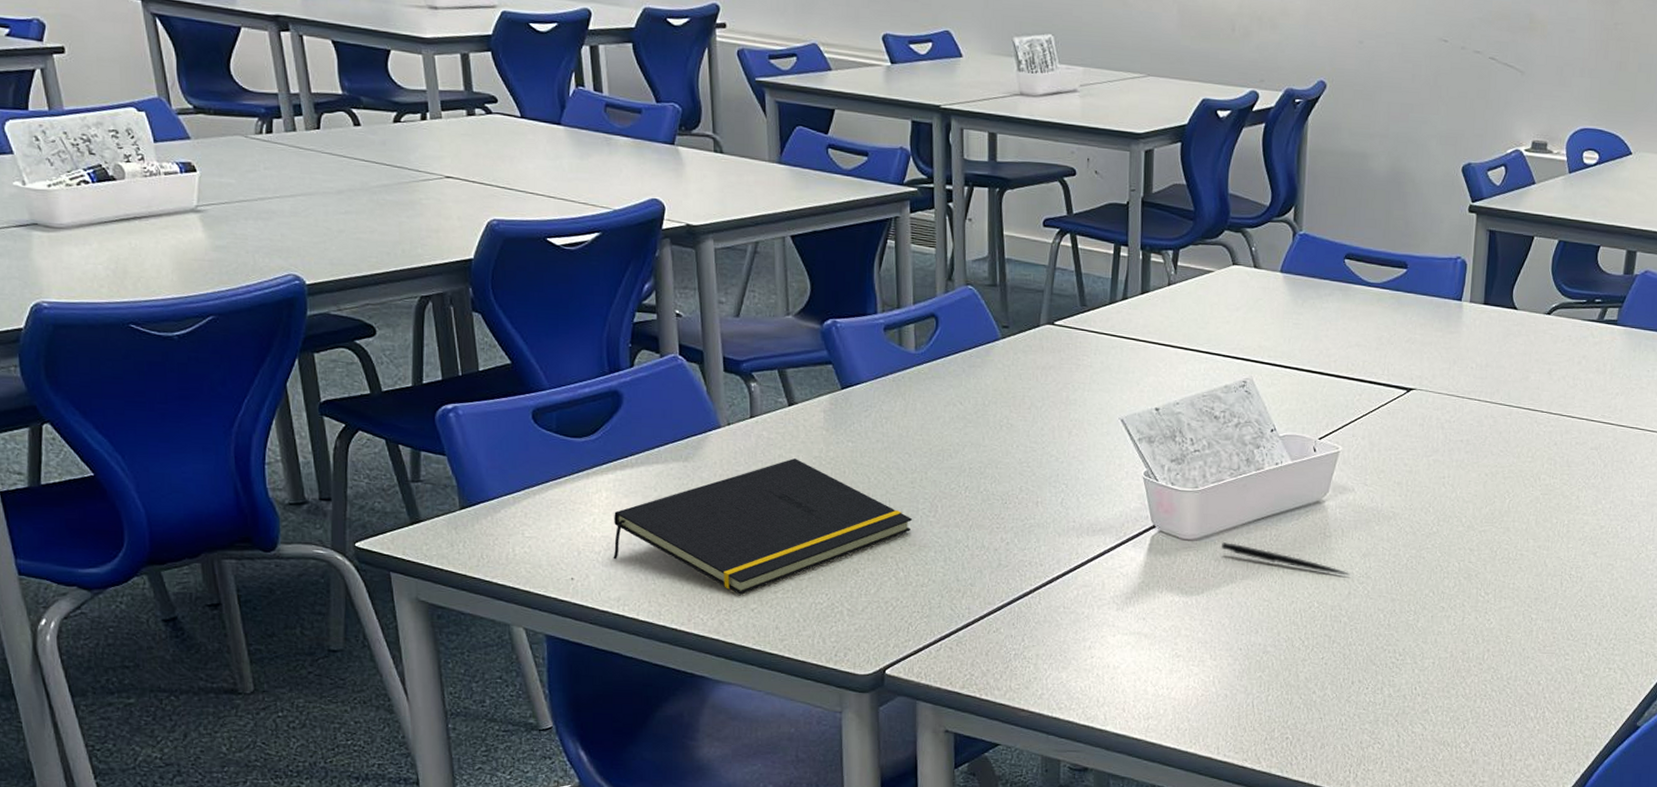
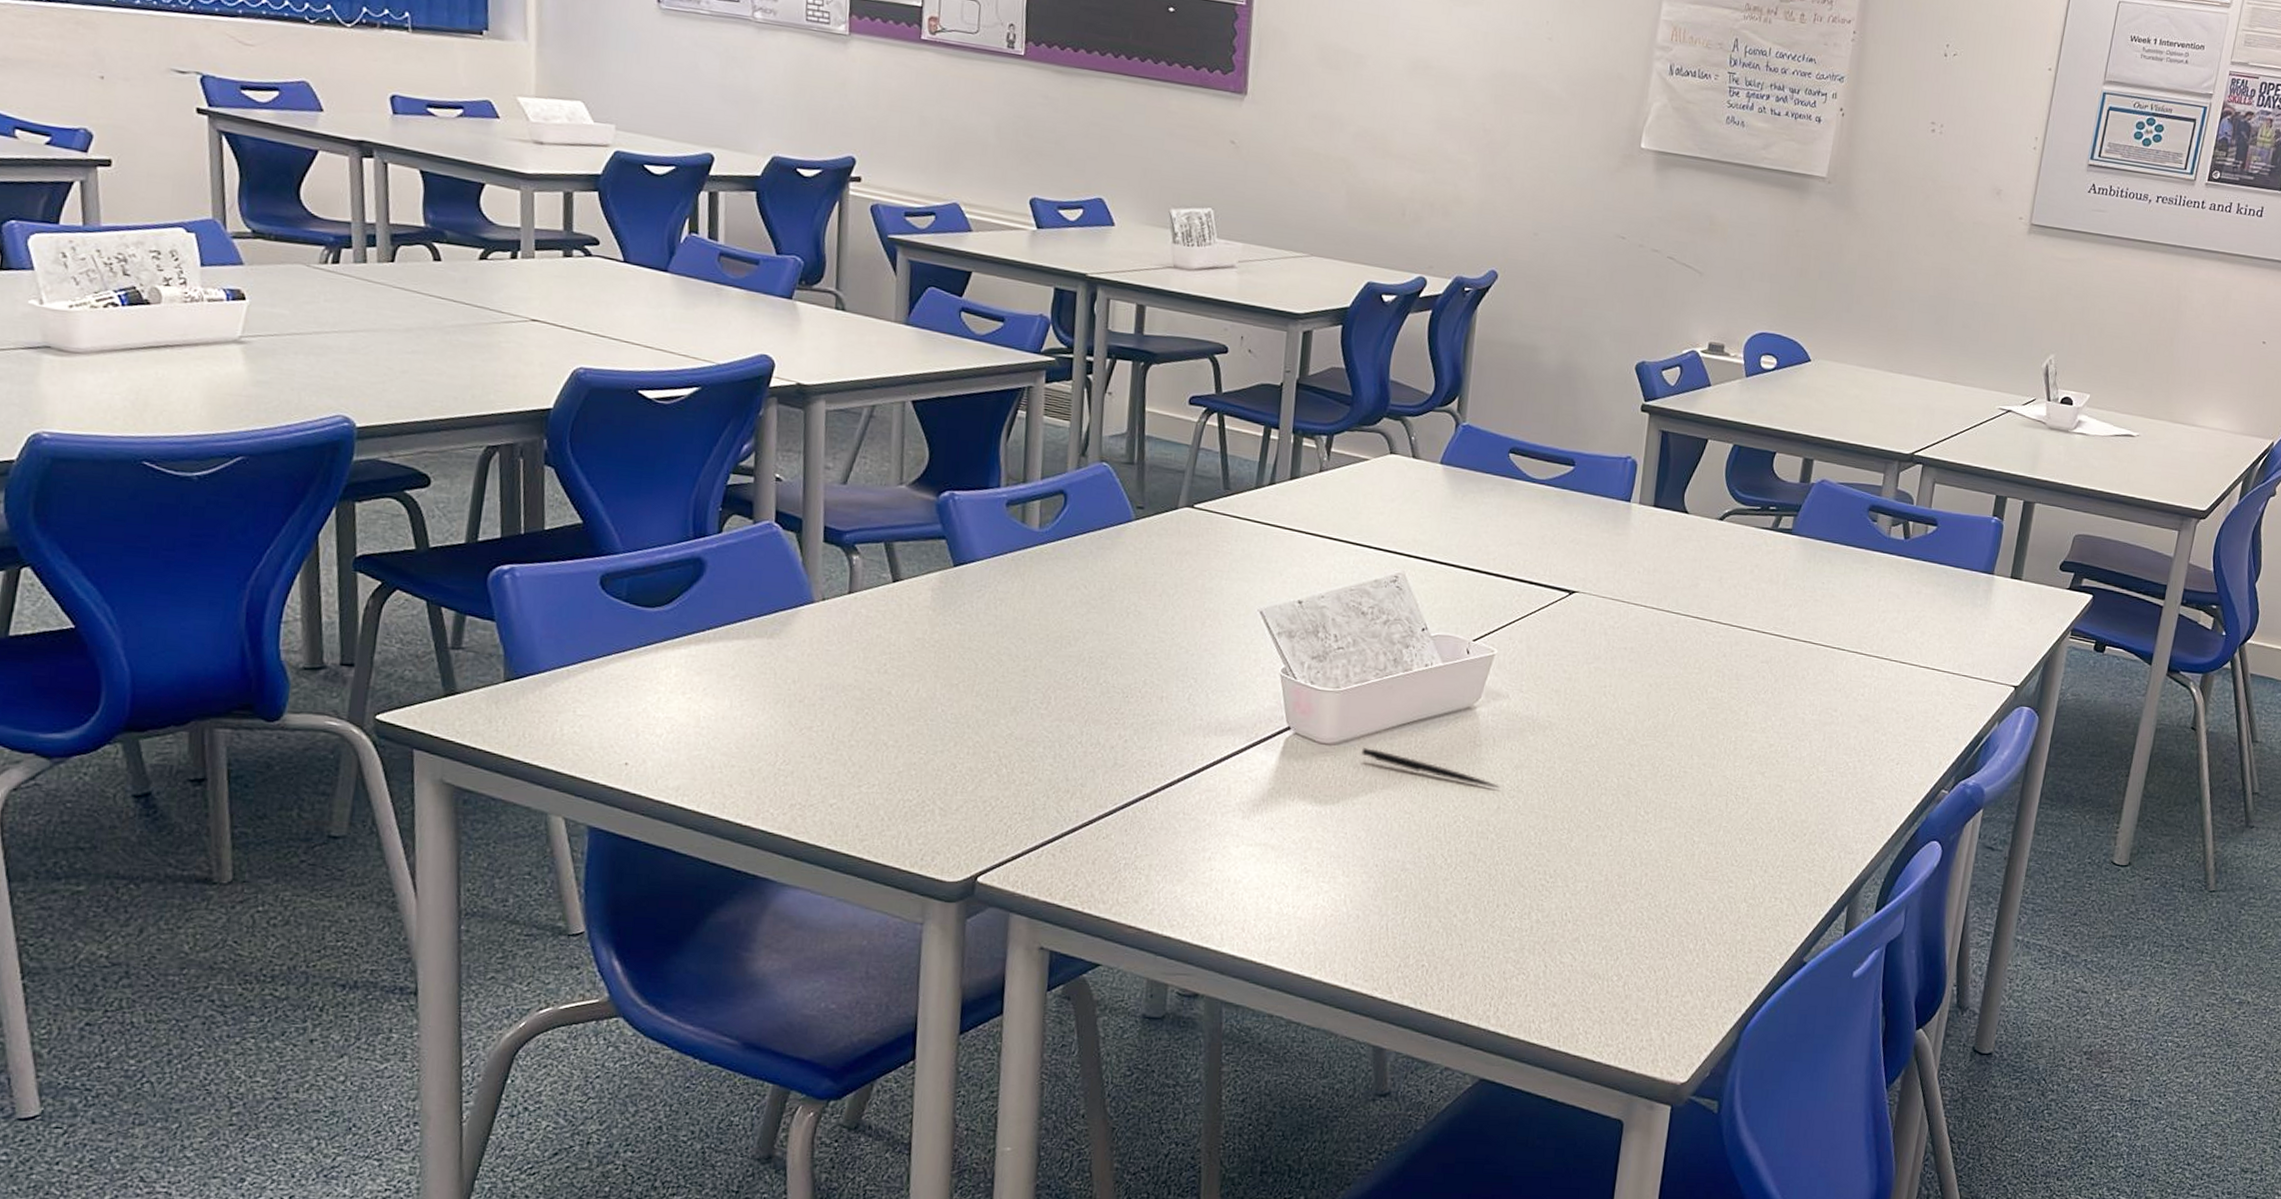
notepad: present [613,458,912,595] -> none [676,639,1021,788]

